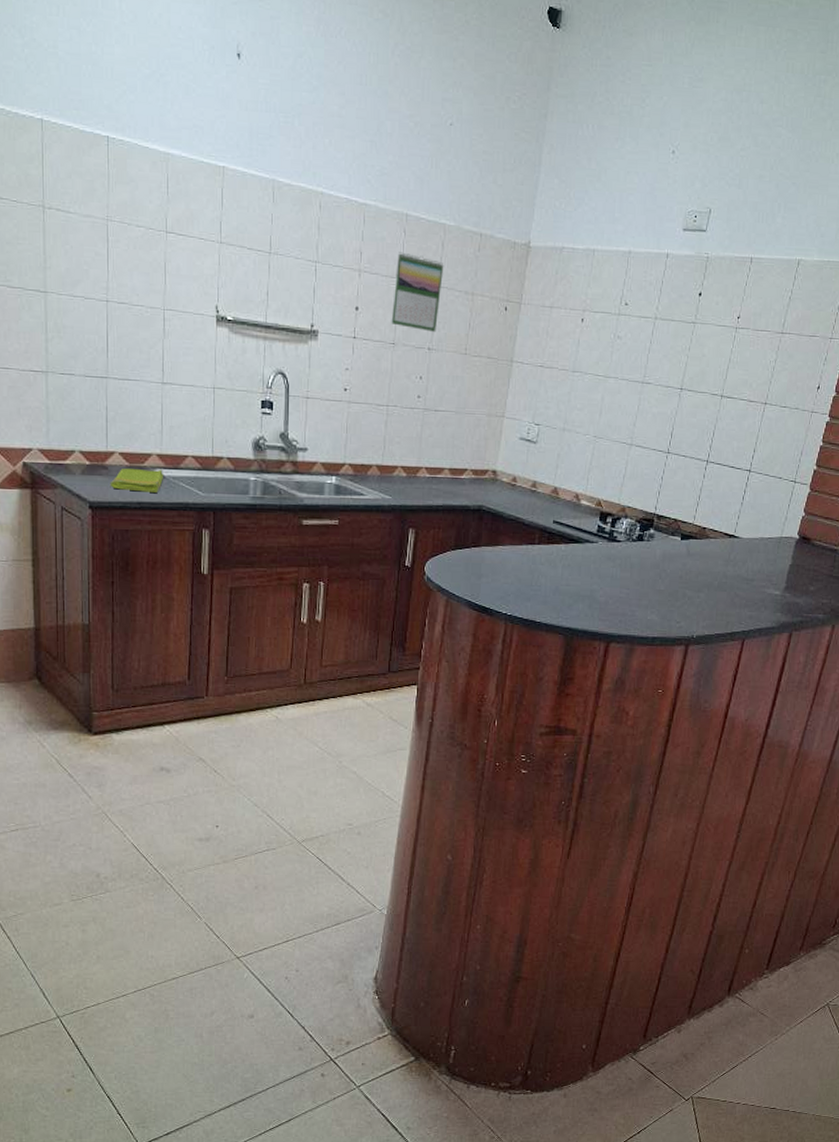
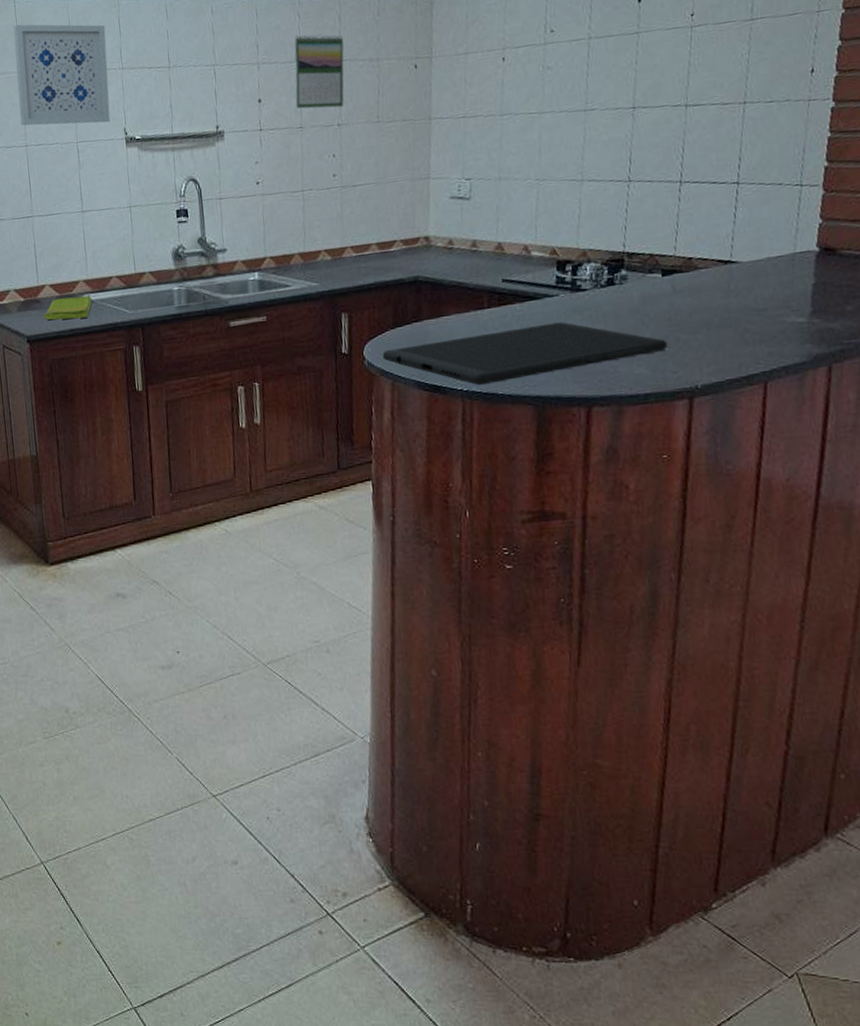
wall art: none [103,166,207,296] -> present [13,24,111,126]
cutting board: none [441,565,677,612] -> present [382,322,668,386]

